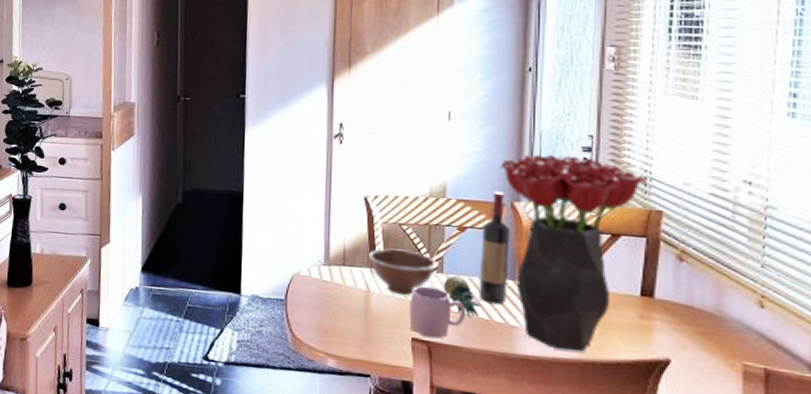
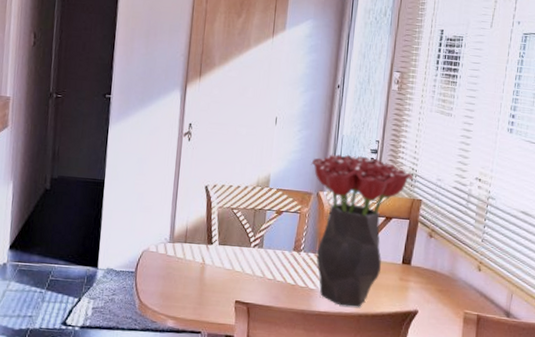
bowl: present [368,248,437,295] -> none [205,228,259,266]
mug: present [409,285,466,339] -> none [234,258,278,301]
fruit: present [443,275,483,318] -> none [262,250,291,283]
wine bottle: present [478,191,510,304] -> none [288,183,315,272]

